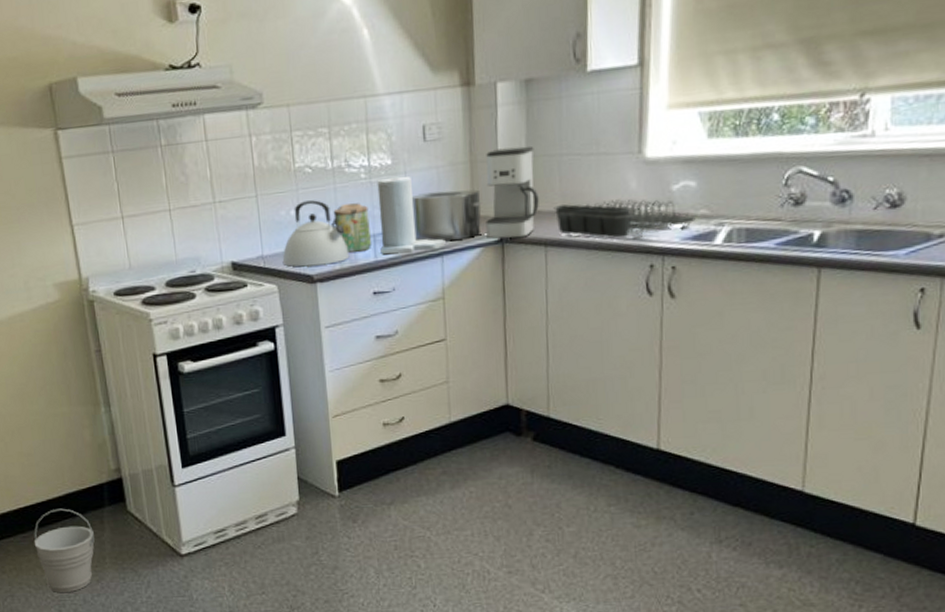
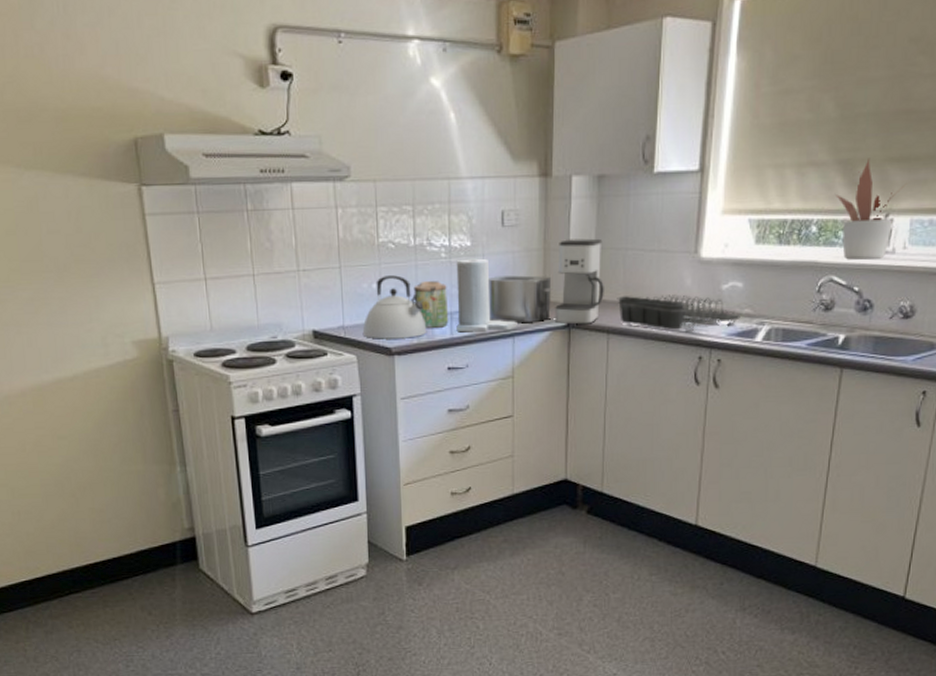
bucket: present [33,508,95,593] -> none [103,565,165,649]
potted plant: none [799,33,885,148] -> present [836,158,907,260]

